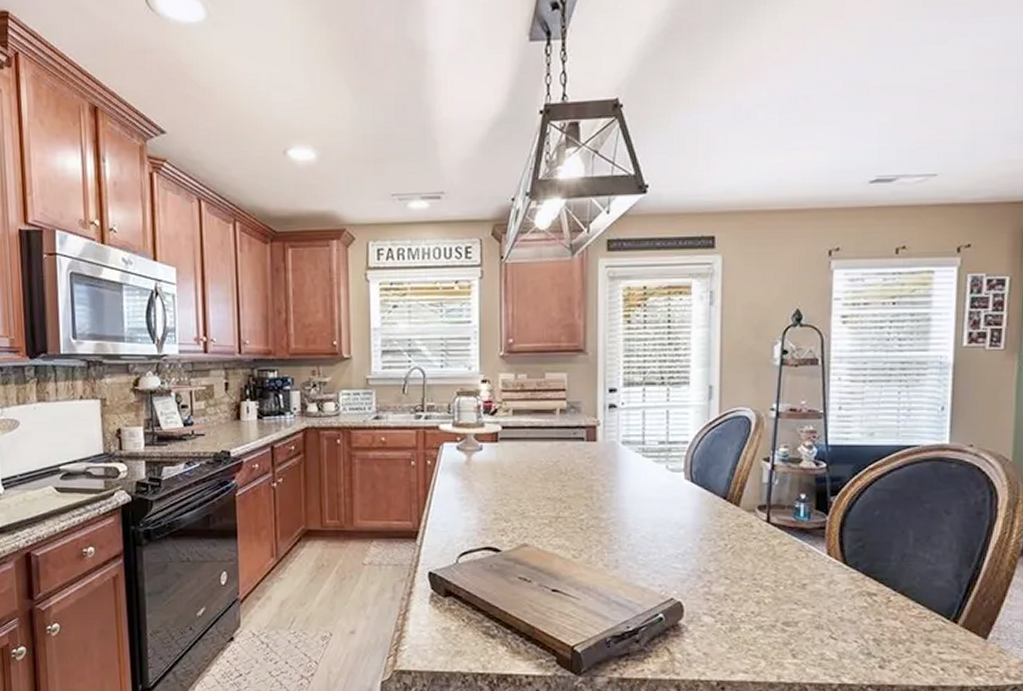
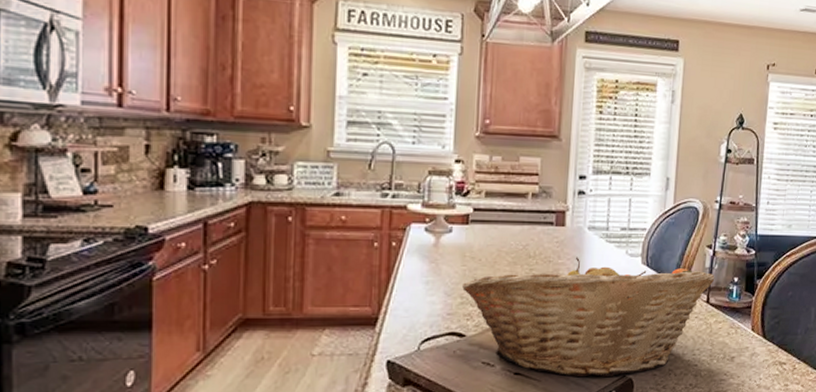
fruit basket: none [495,472,776,600] -> present [462,257,715,378]

